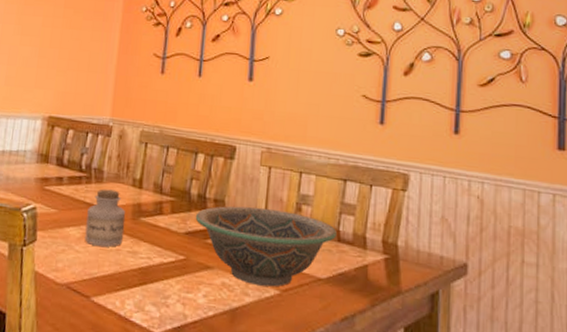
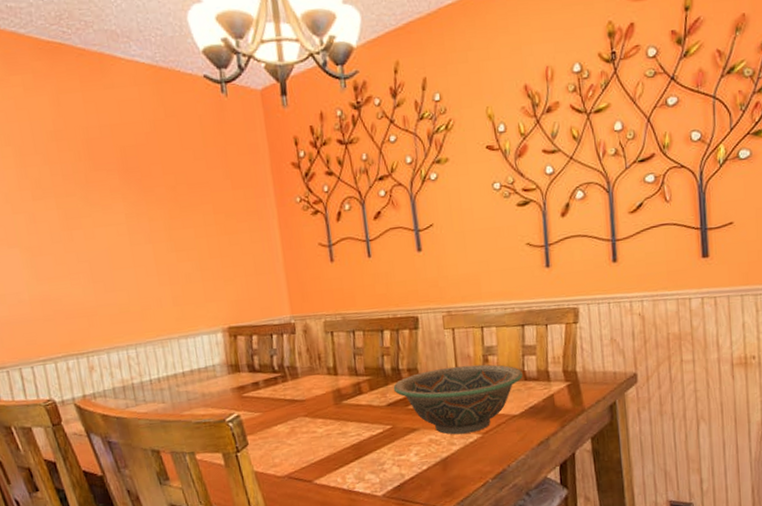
jar: present [85,188,126,247] -> none [290,382,331,436]

